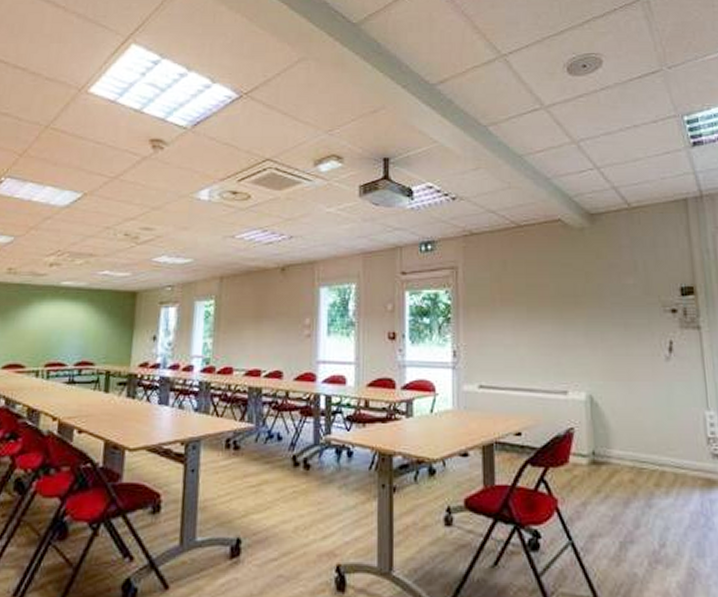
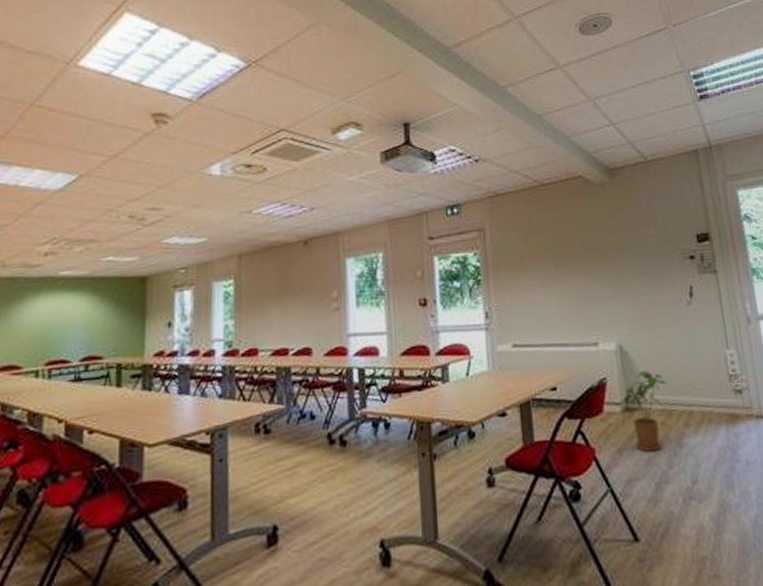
house plant: none [591,425,639,508] -> present [624,371,668,452]

